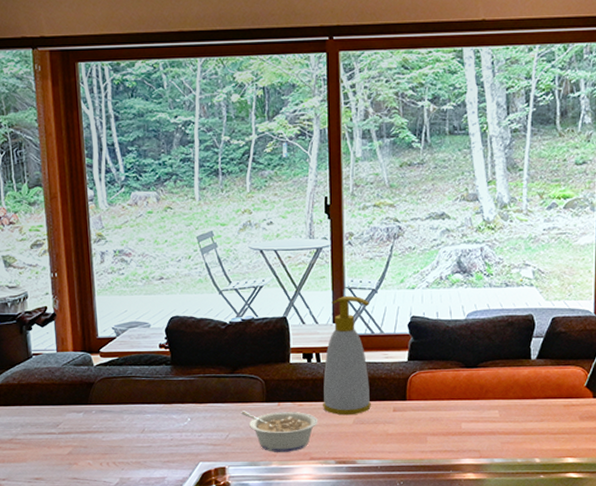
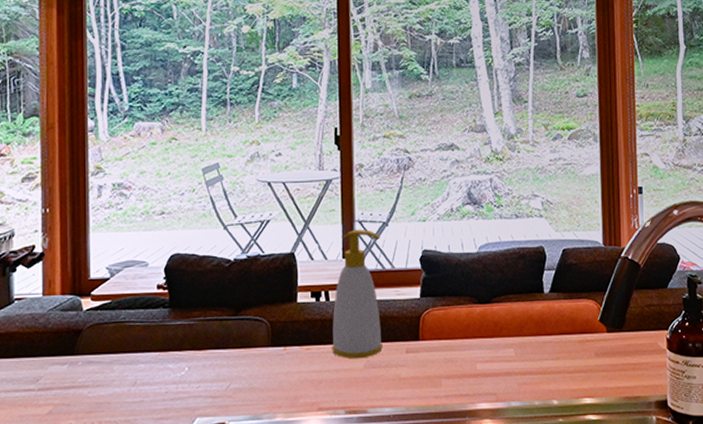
legume: present [241,411,319,452] -> none [244,356,327,403]

